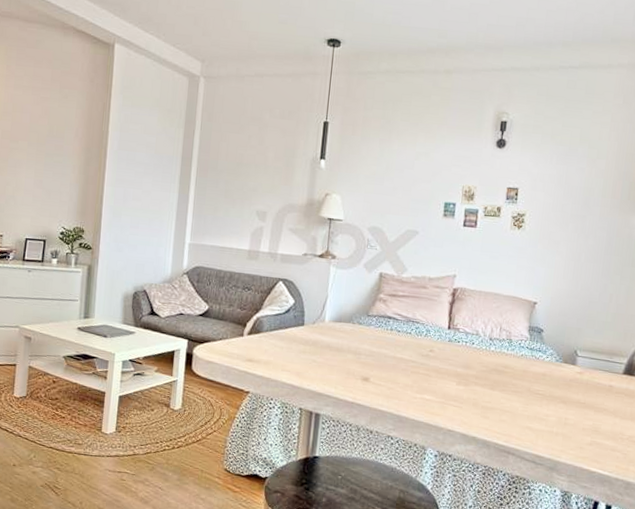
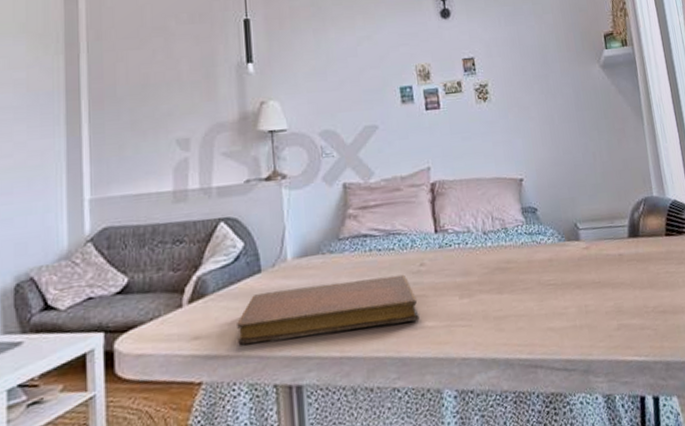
notebook: none [279,341,422,392] -> present [237,274,420,345]

